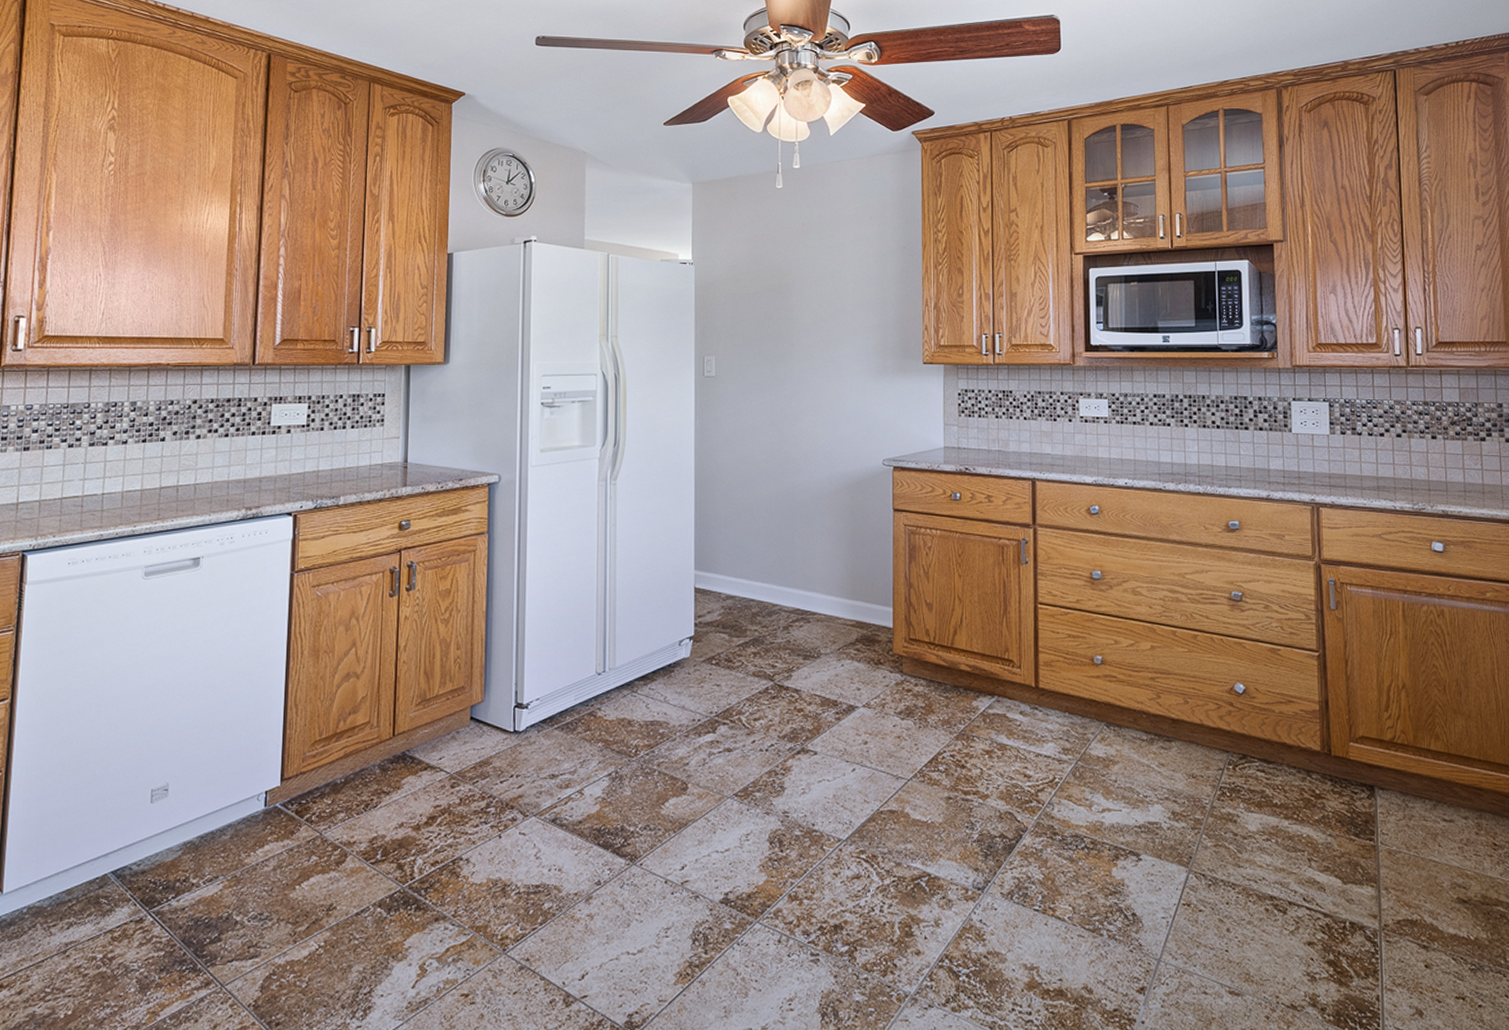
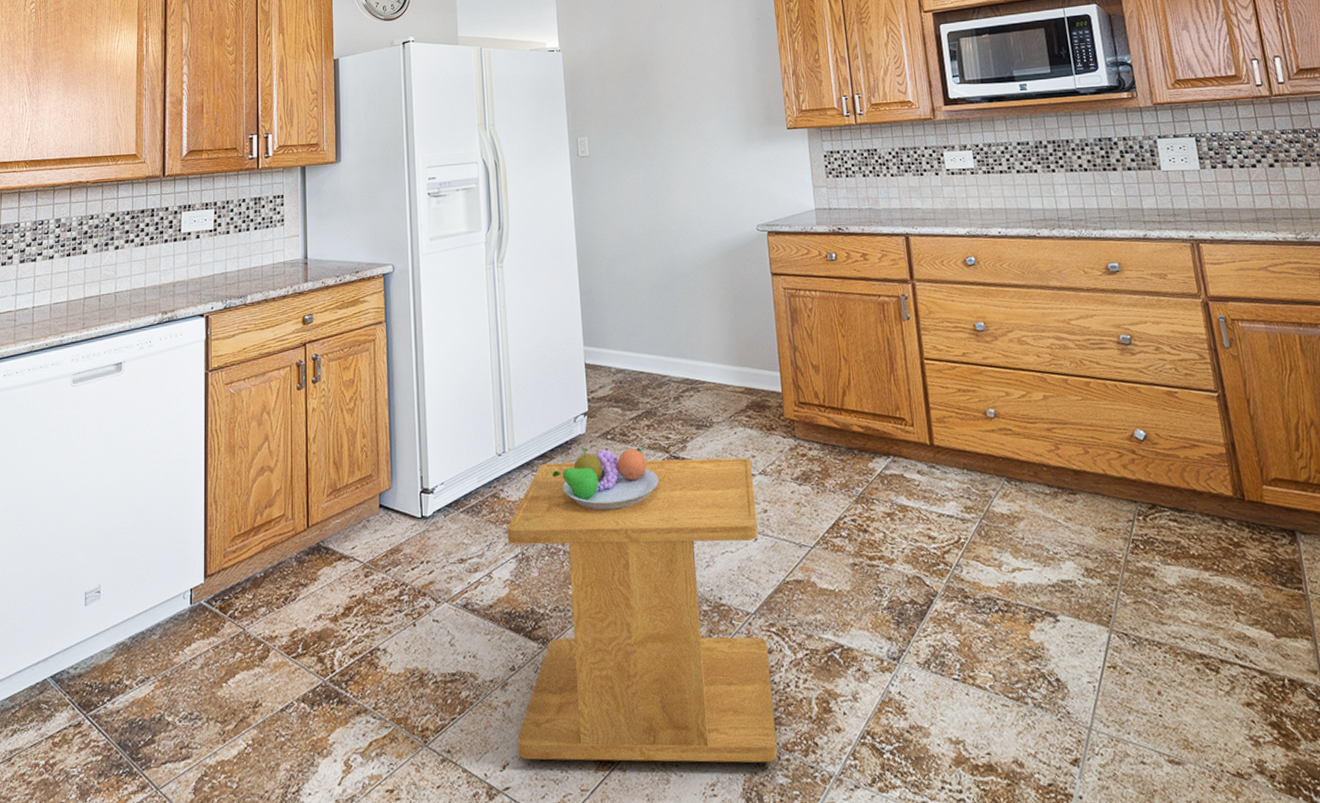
side table: none [598,684,857,981] -> present [507,457,778,763]
fruit bowl: none [652,670,761,734] -> present [552,446,659,510]

